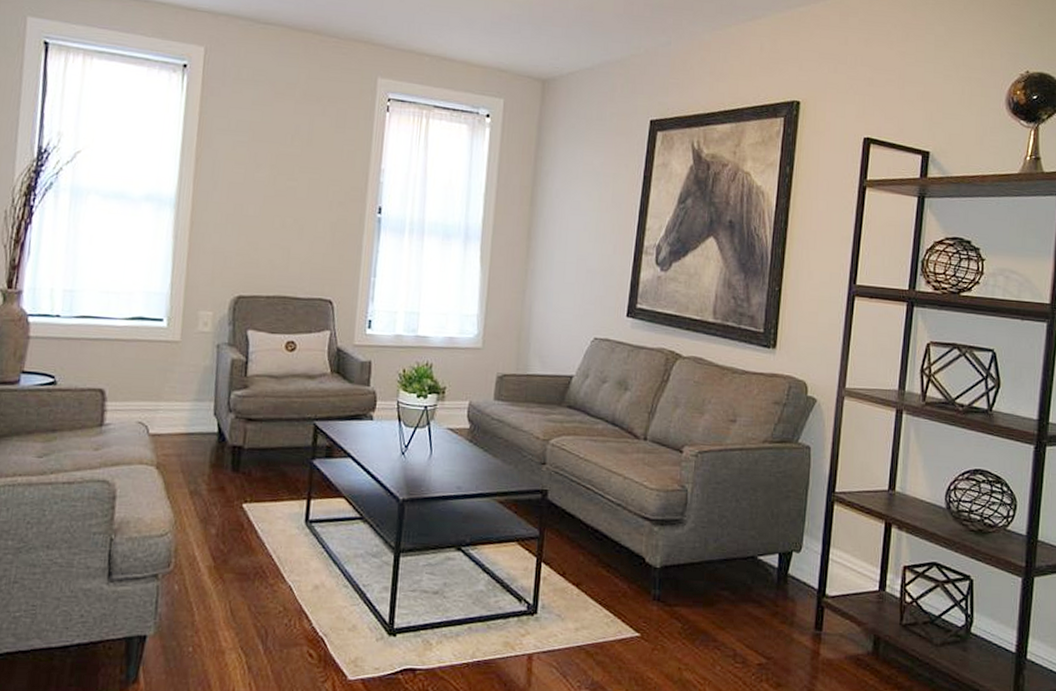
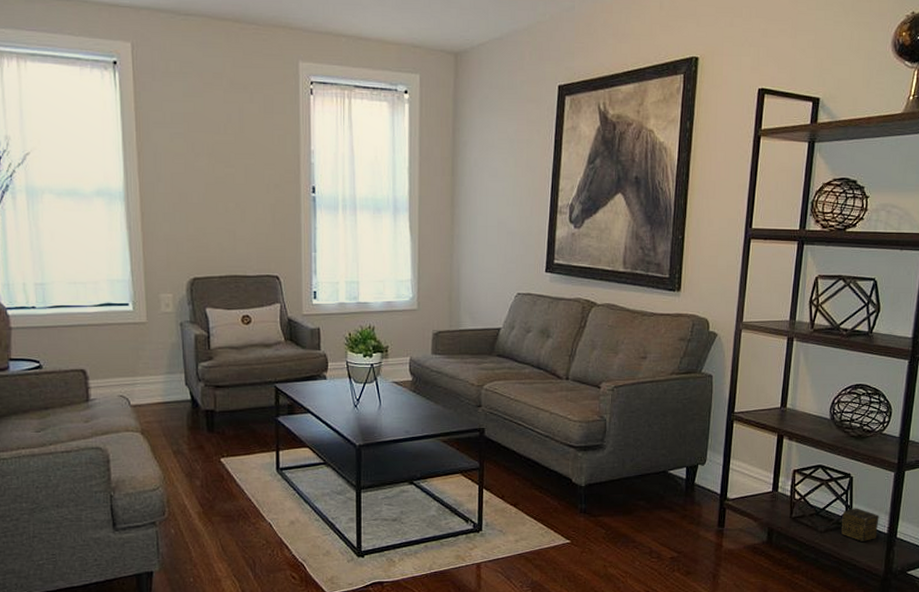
decorative box: none [961,618,1006,662] -> present [841,508,879,543]

